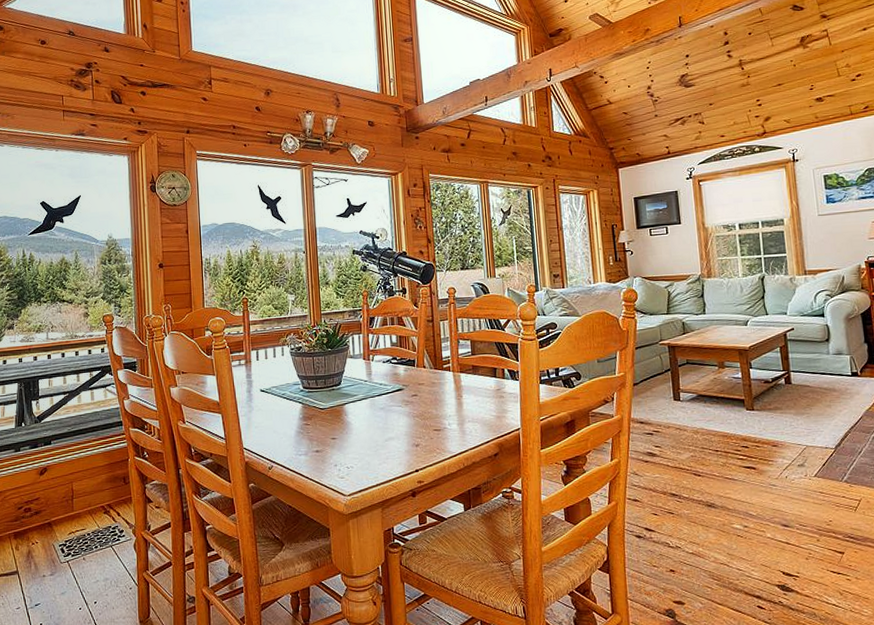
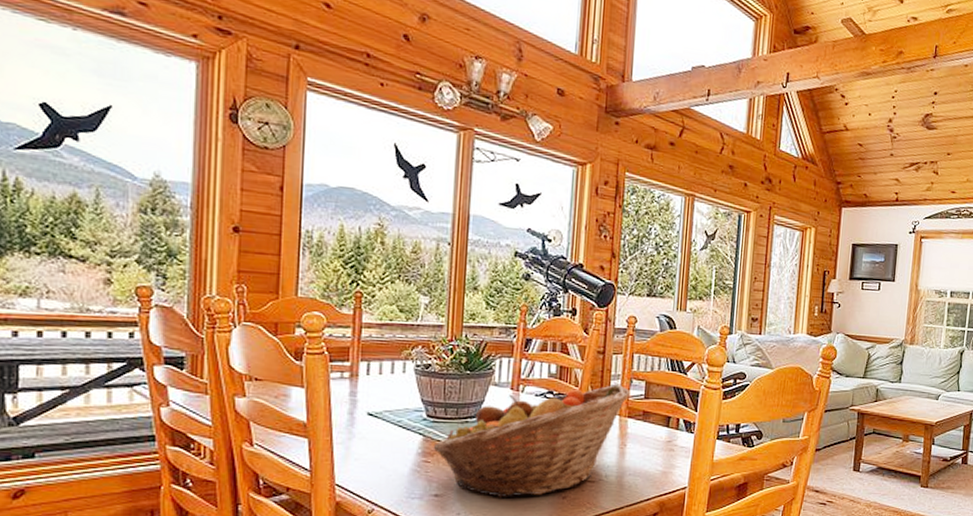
fruit basket: none [310,346,460,450] -> present [433,385,631,498]

